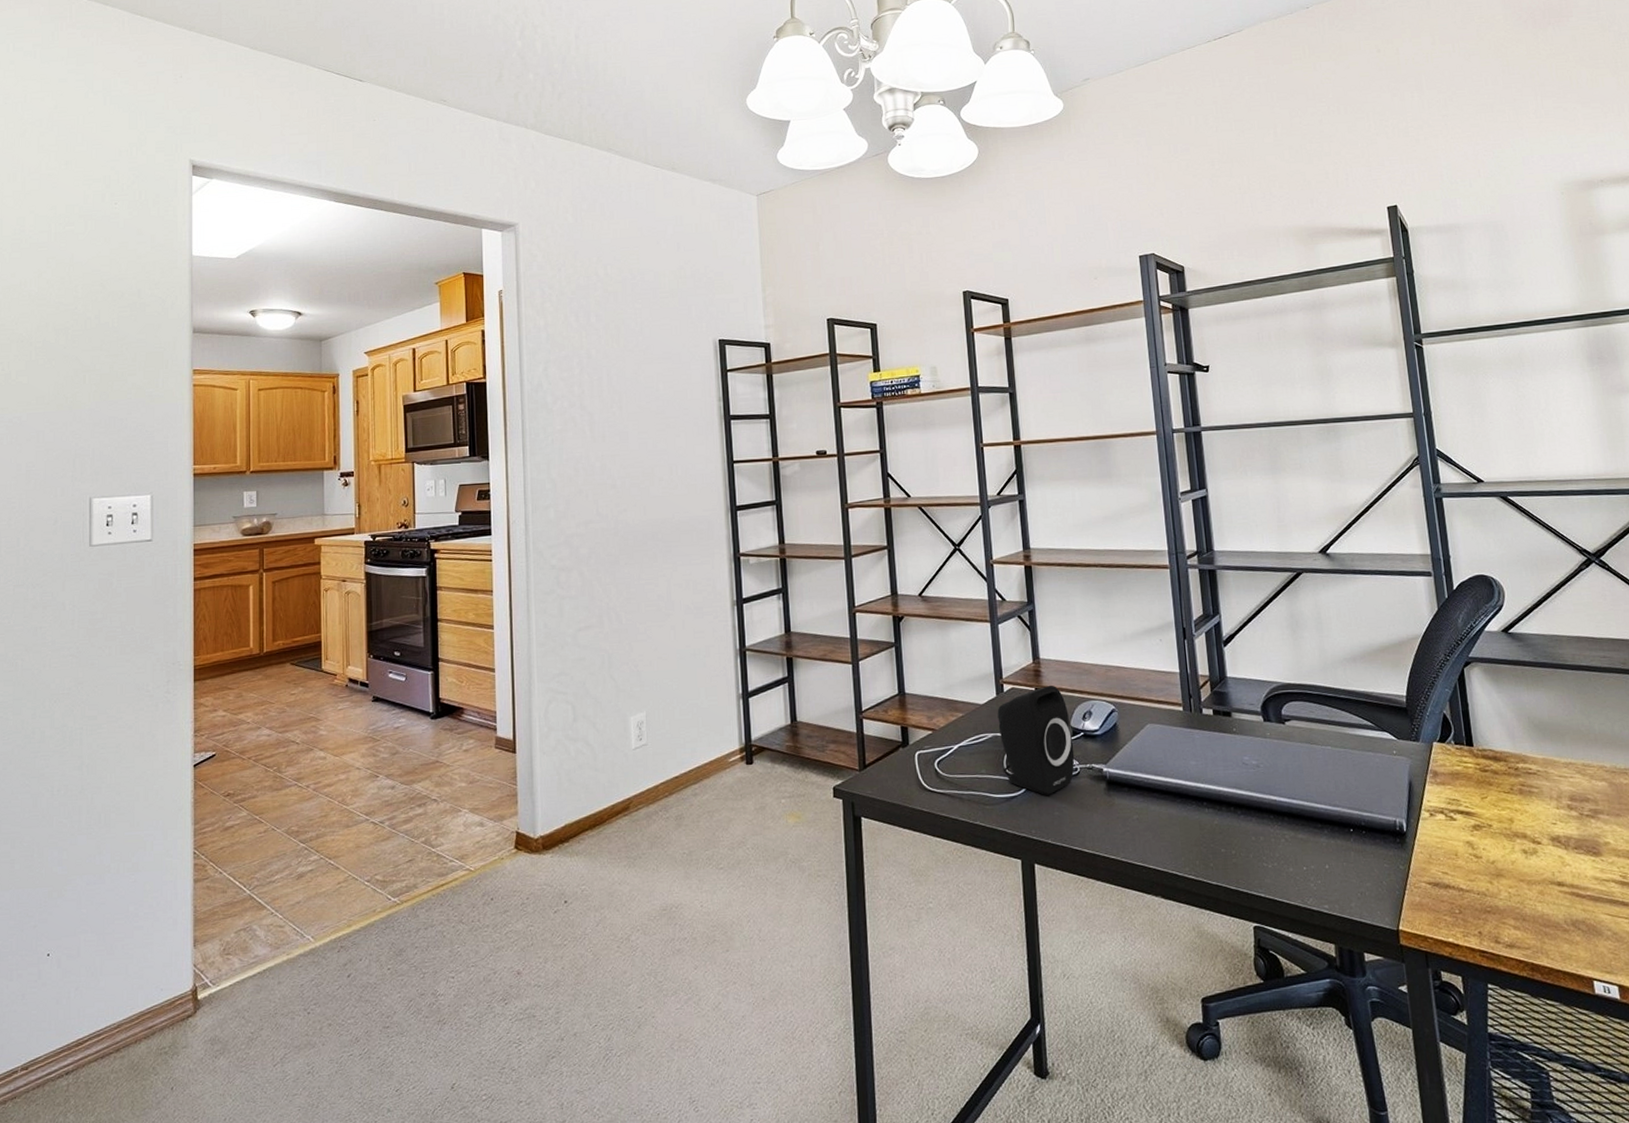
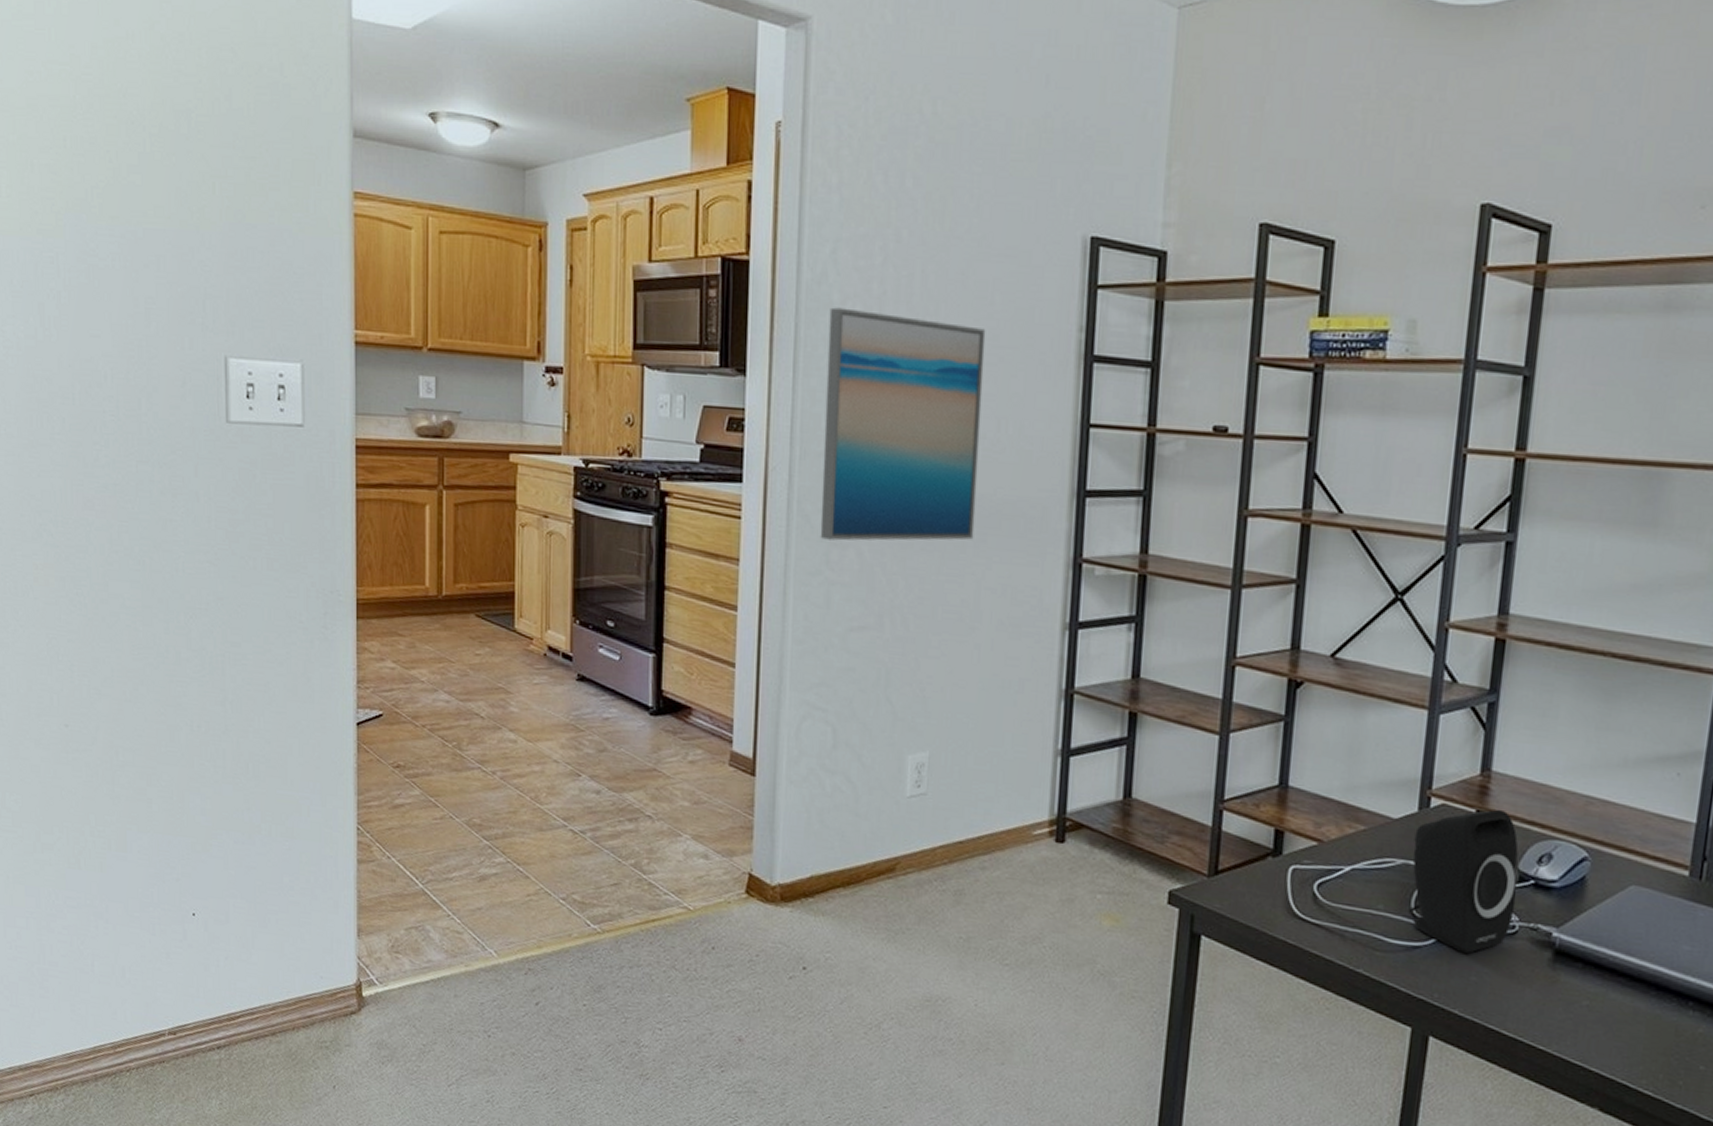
wall art: none [545,405,662,567] -> present [820,307,986,541]

